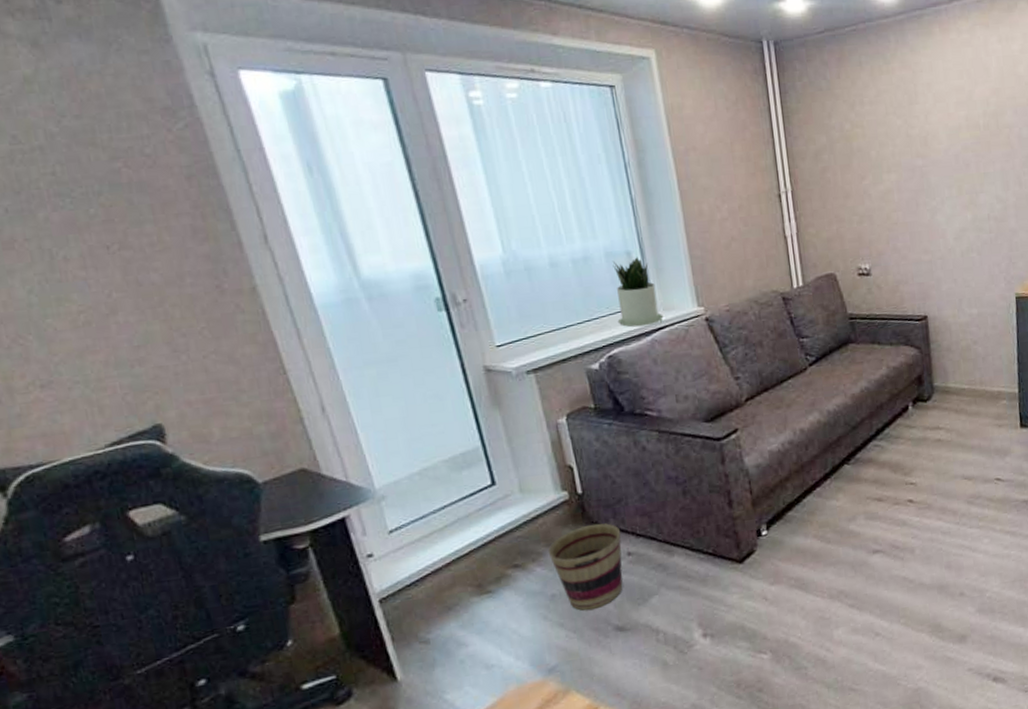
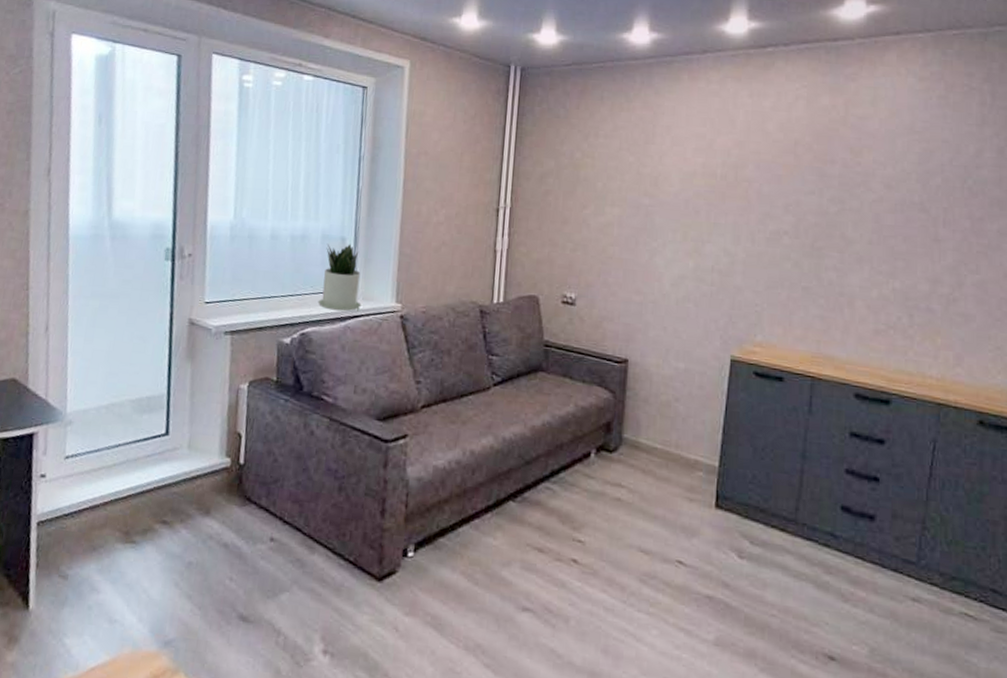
basket: present [548,523,623,611] -> none [196,498,270,590]

